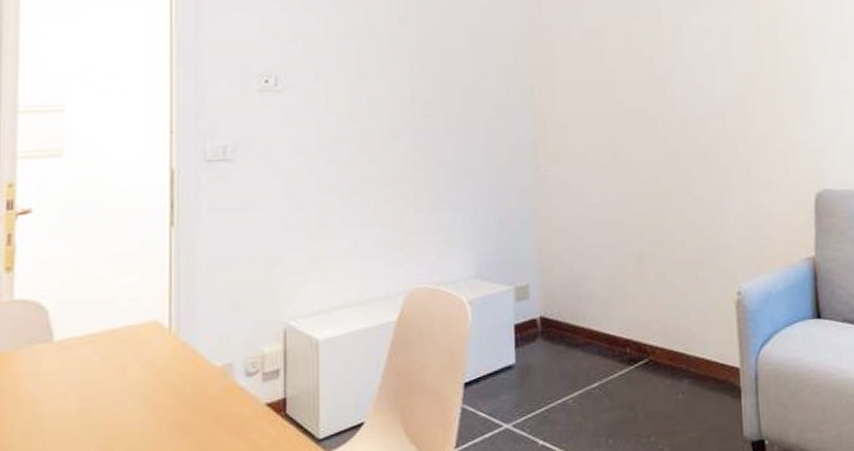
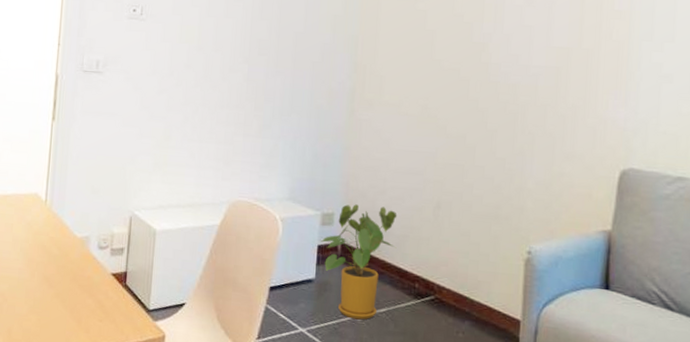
house plant: none [518,269,602,402] -> present [321,204,398,320]

